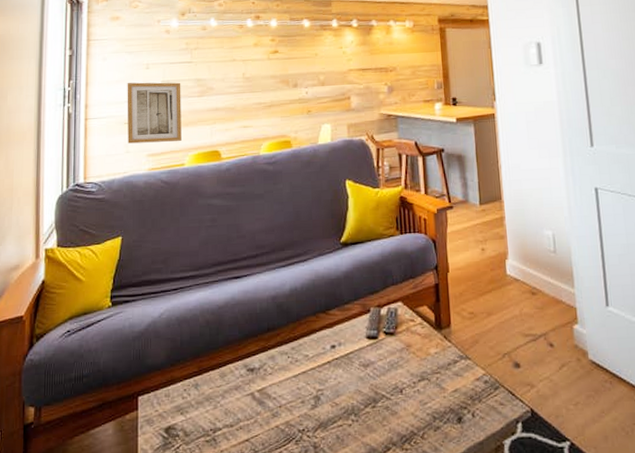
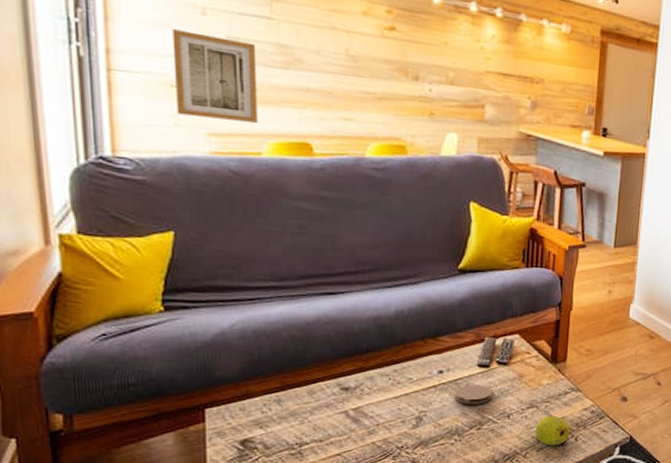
coaster: none [347,358,384,380] -> present [454,385,493,404]
fruit: none [430,388,466,424] -> present [535,415,570,446]

